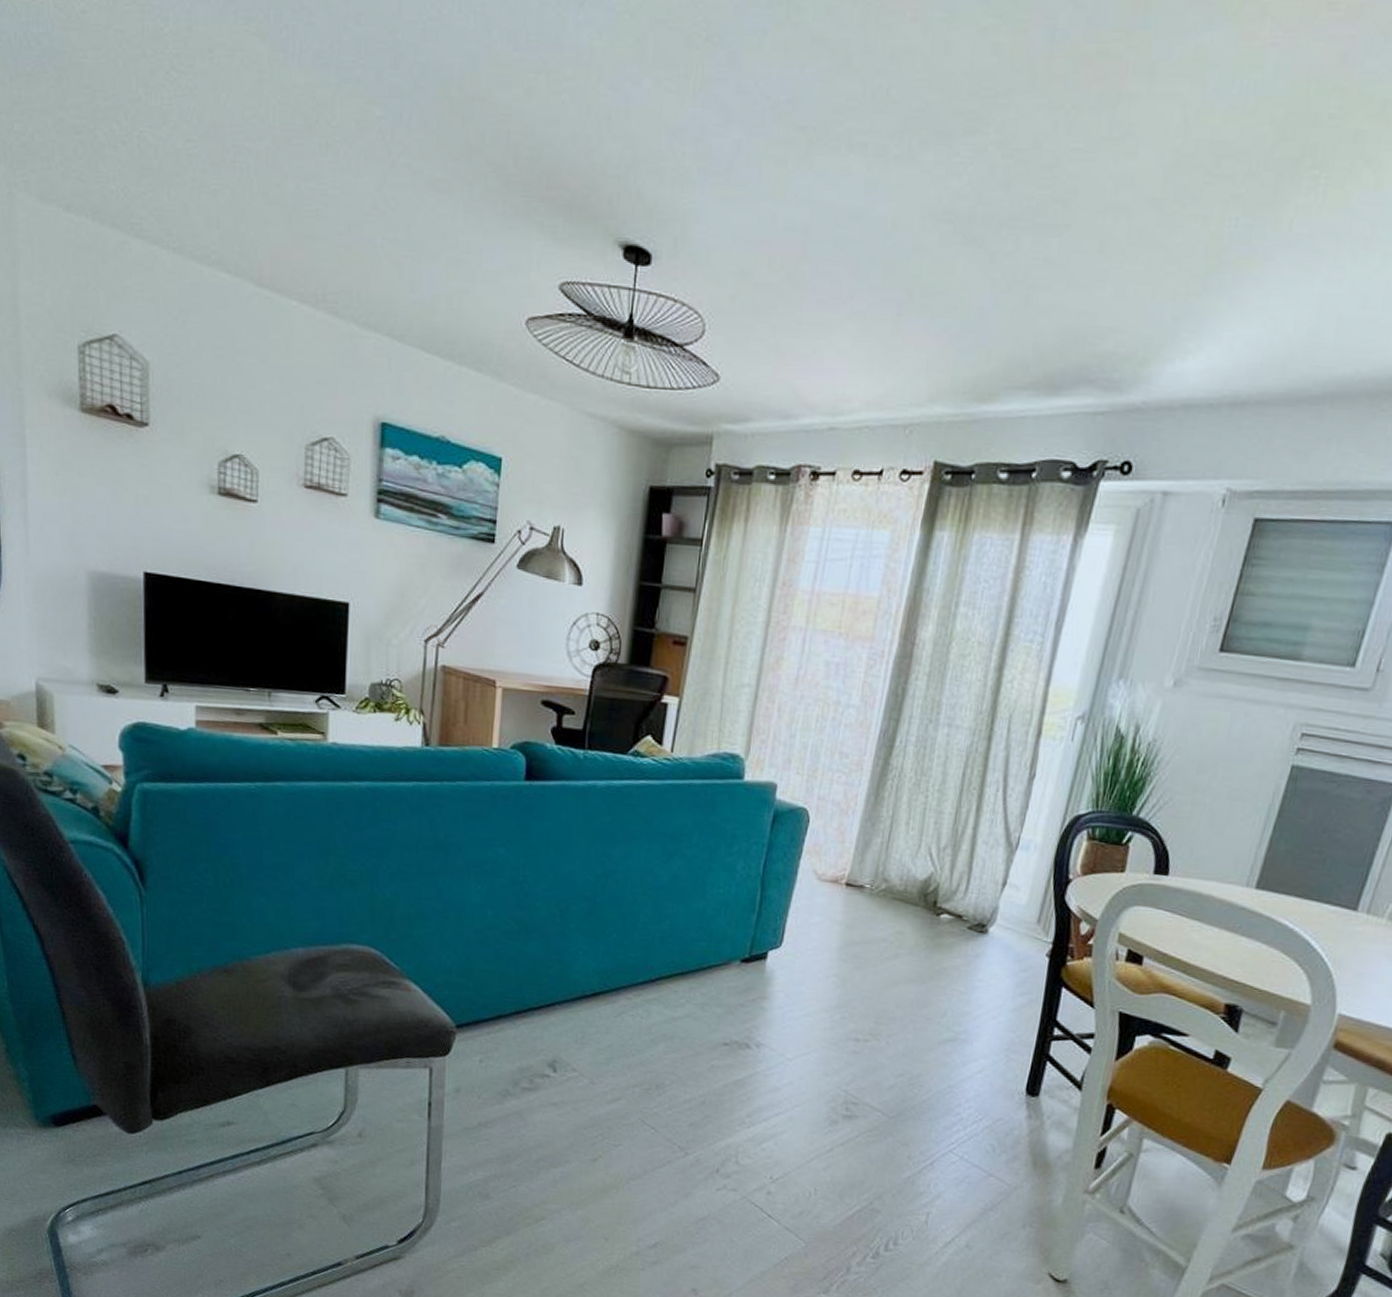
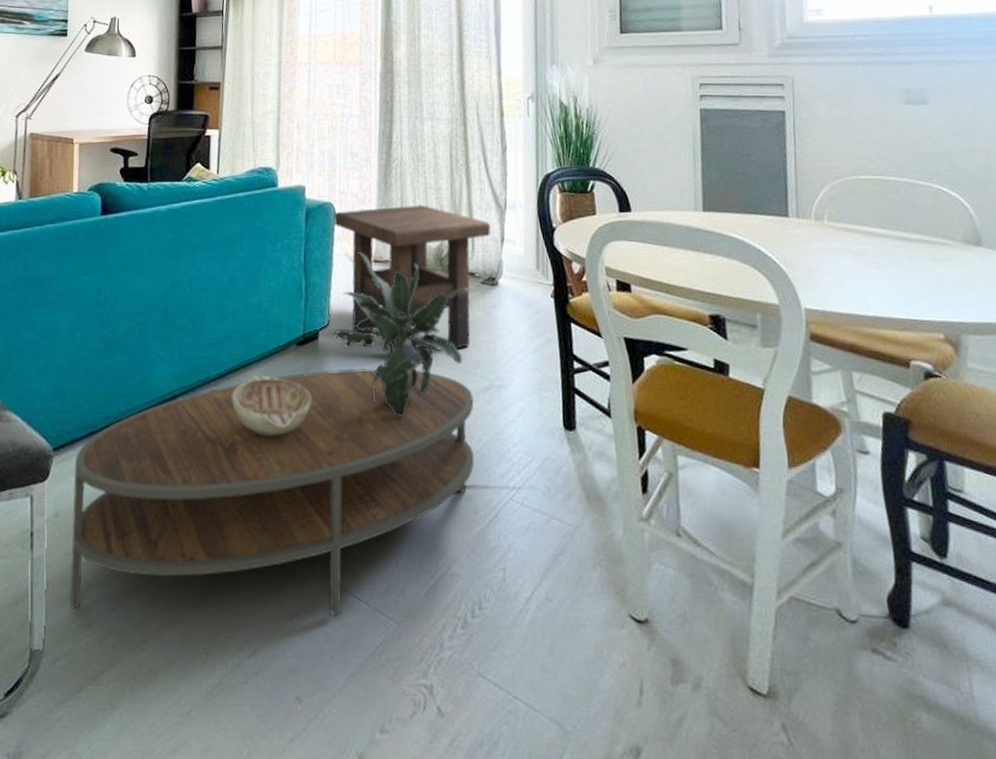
coffee table: none [468,990,932,1227] -> present [70,368,475,615]
decorative bowl: none [659,986,750,1052] -> present [232,375,312,437]
potted plant: none [784,871,954,1054] -> present [333,252,471,417]
side table: none [805,820,994,995] -> present [333,205,491,354]

